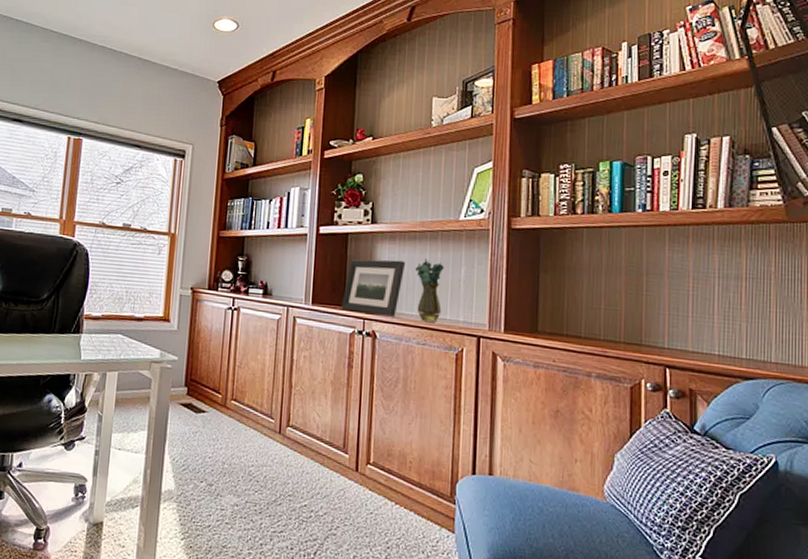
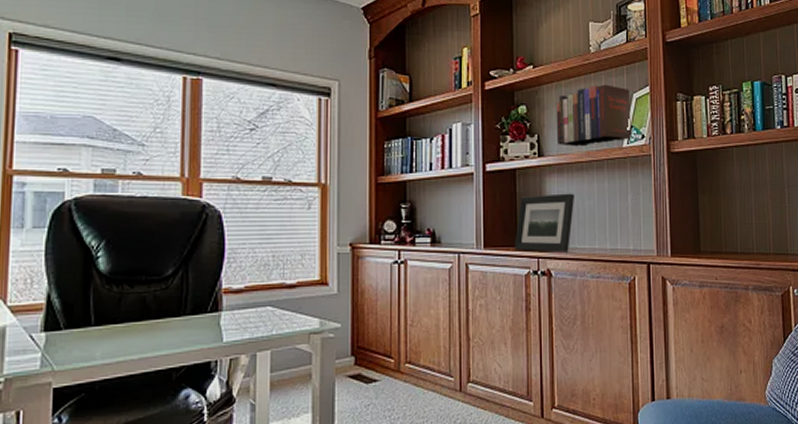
books: none [391,157,471,217] -> present [556,84,631,147]
vase: present [415,260,444,322] -> none [584,190,613,253]

